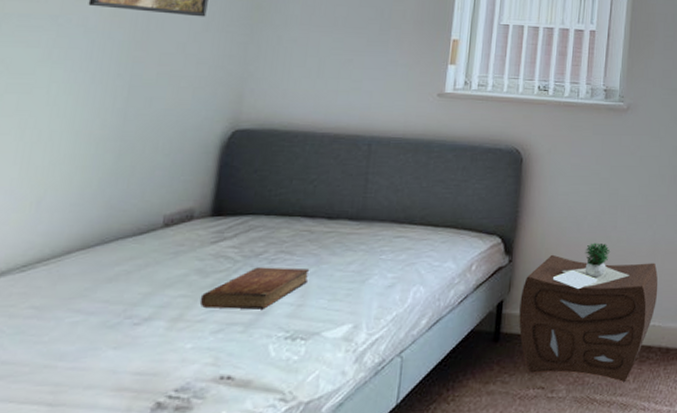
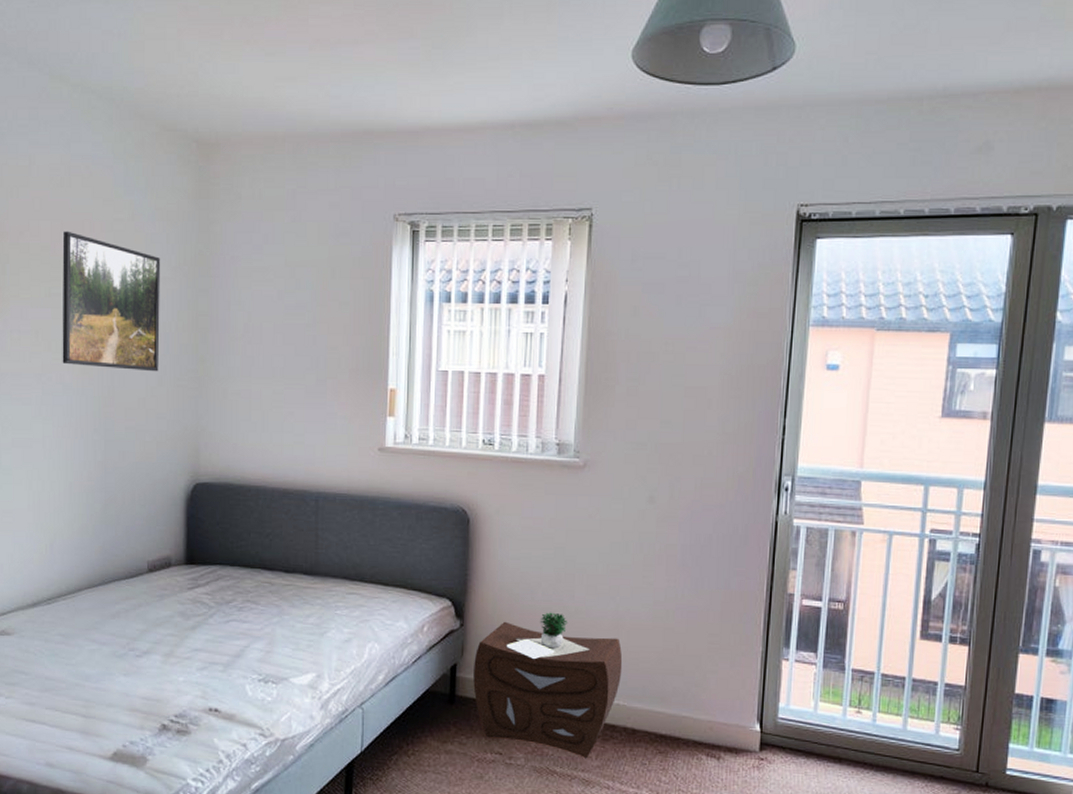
bible: present [199,267,310,310] -> none [185,614,274,652]

